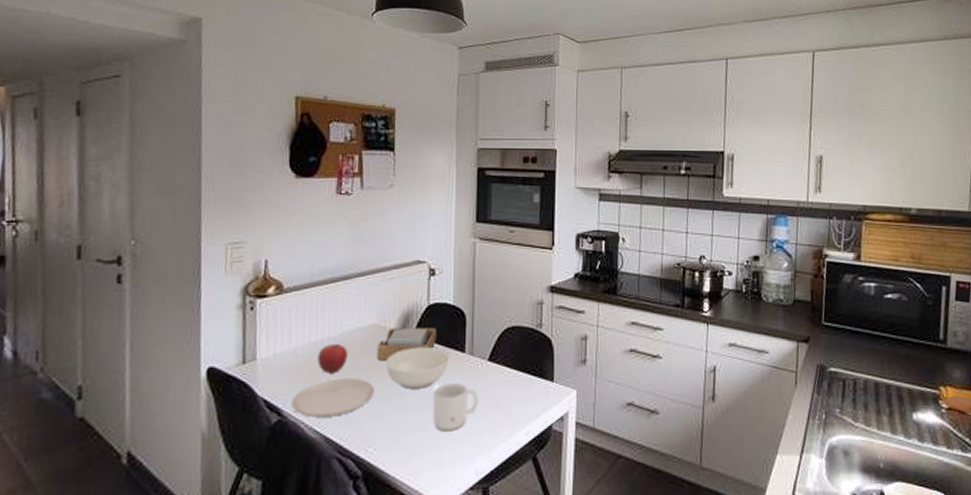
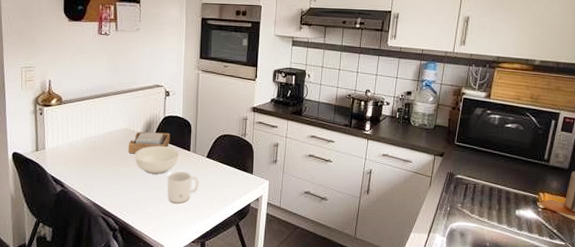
plate: present [291,377,375,417] -> none [70,164,127,190]
fruit: present [317,343,348,373] -> none [87,140,108,161]

